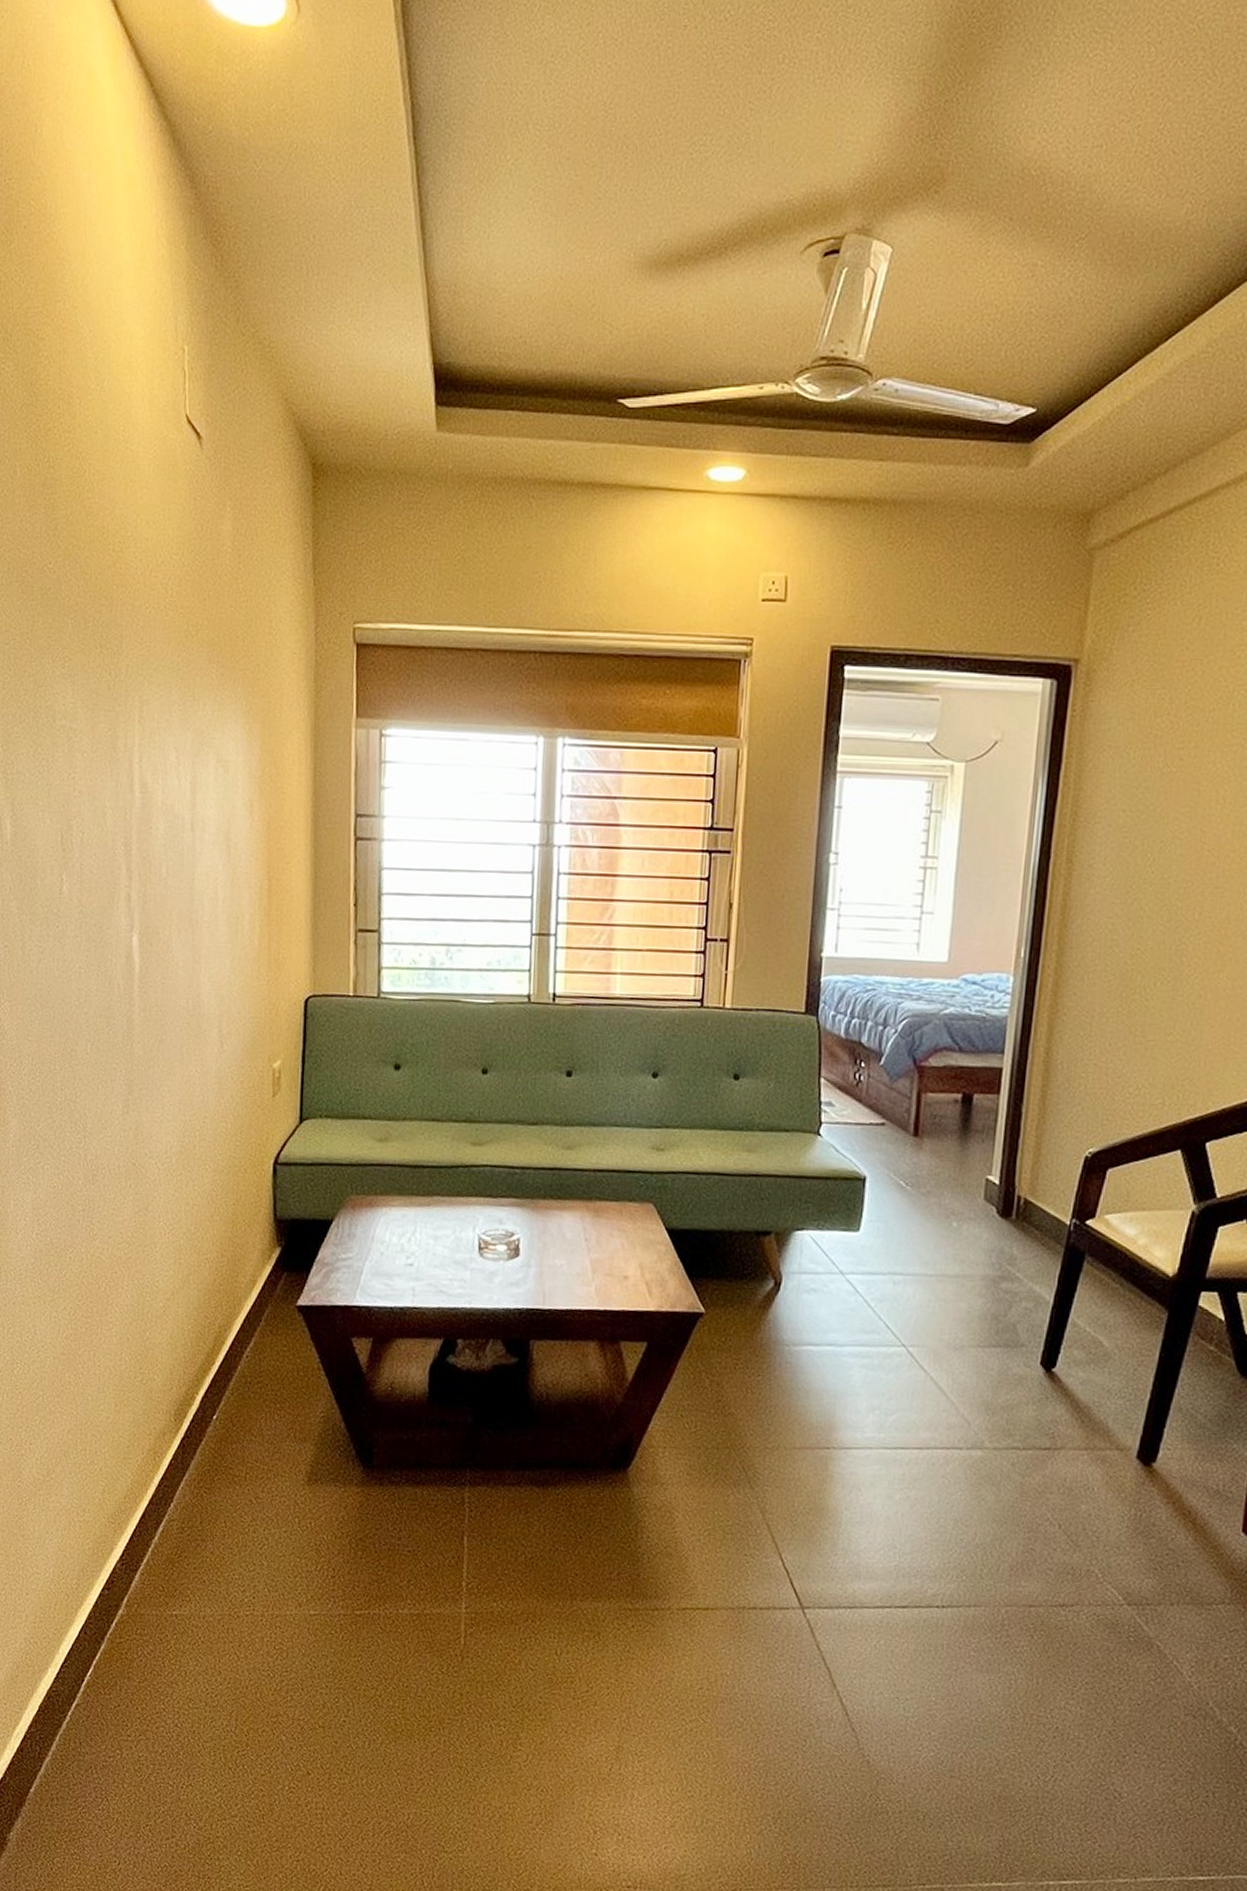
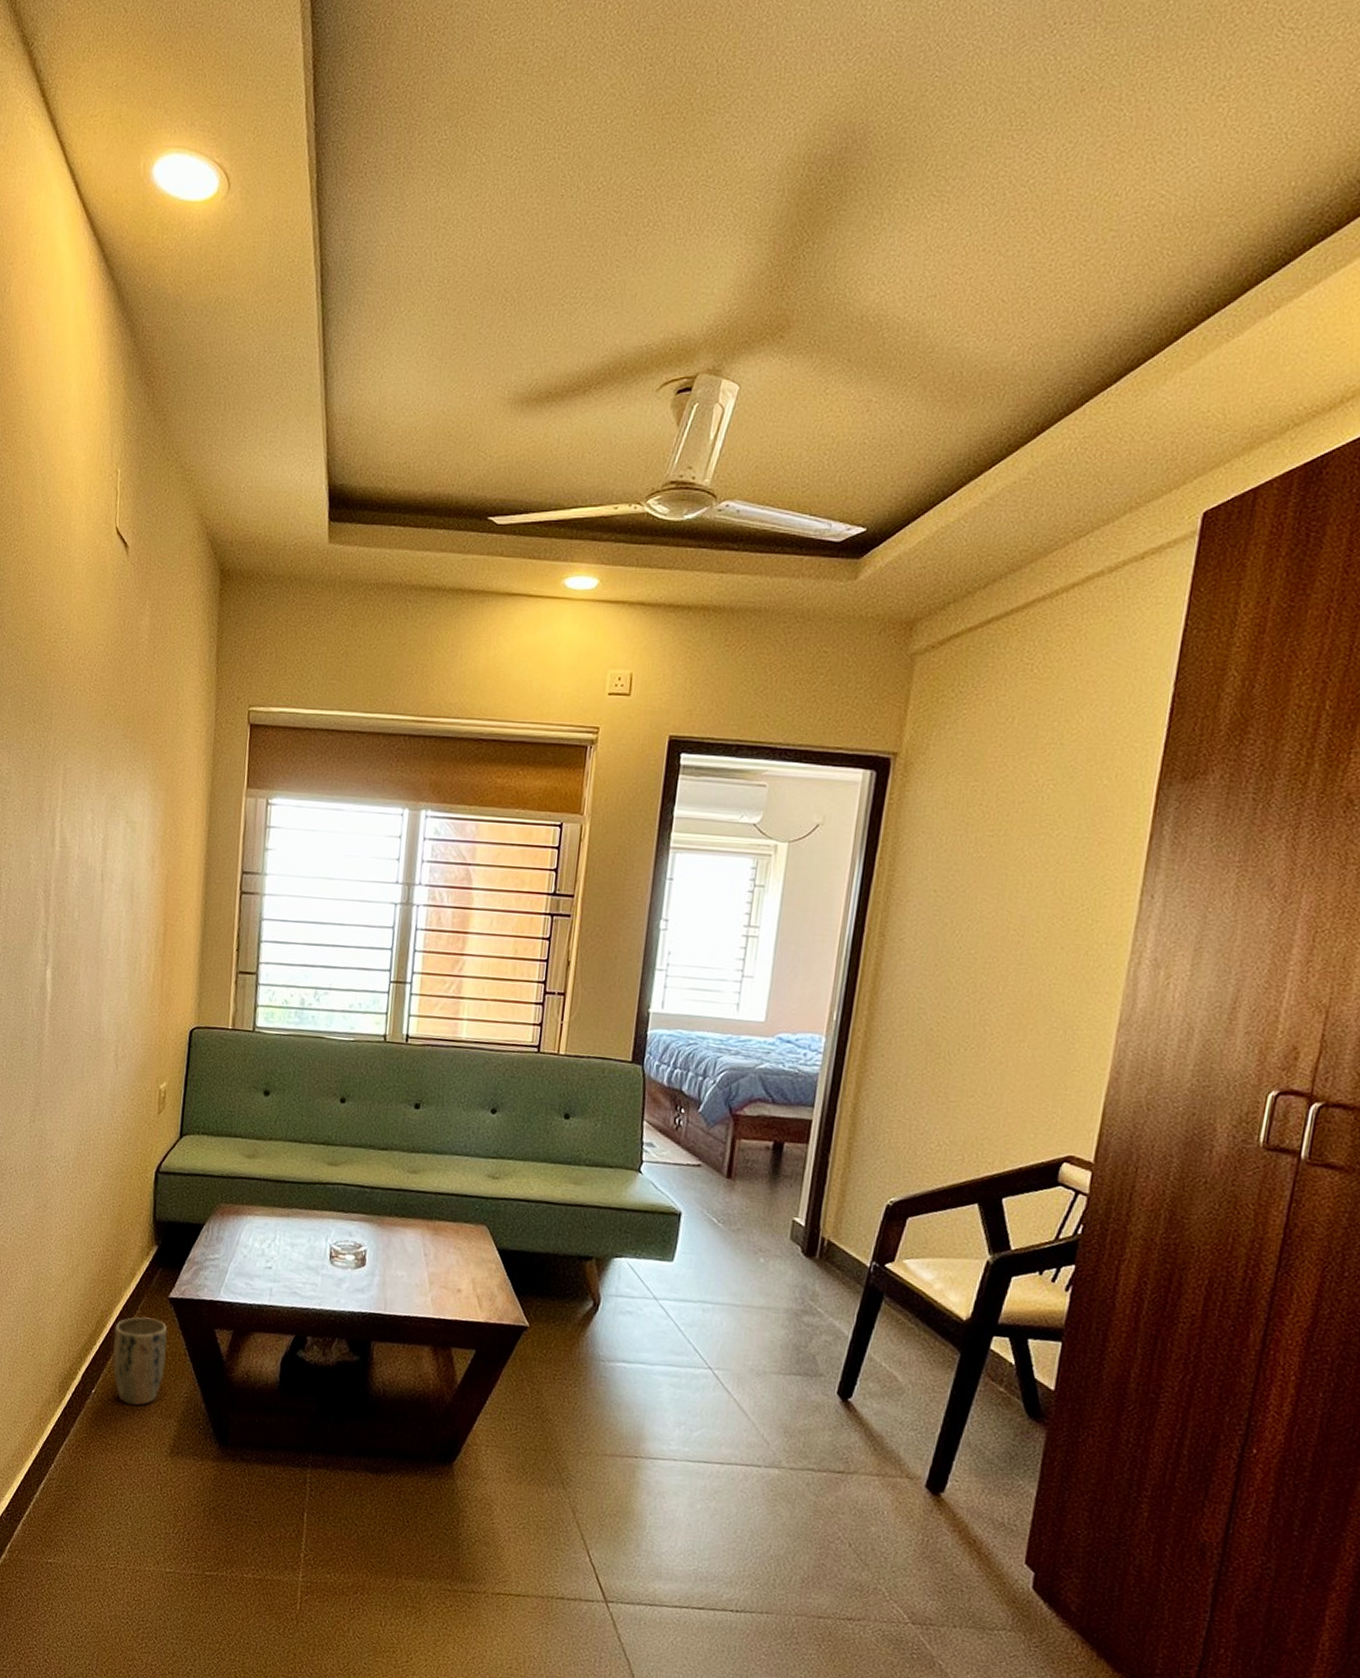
plant pot: none [234,1329,297,1430] -> present [112,1317,168,1406]

